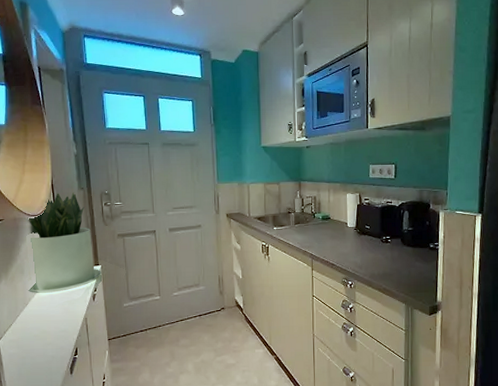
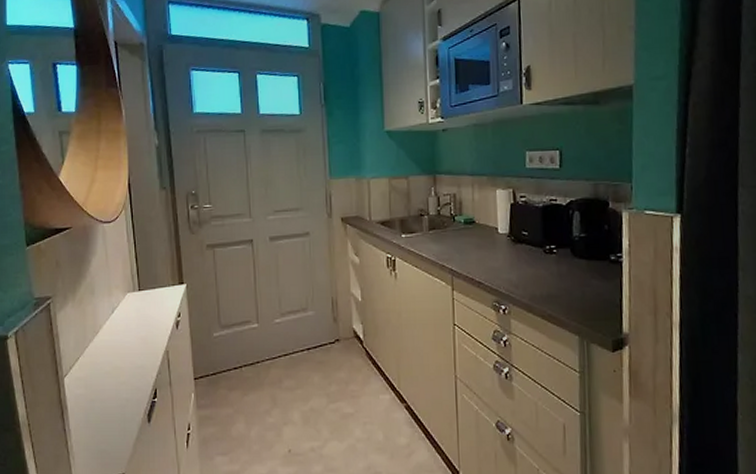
planter: present [26,192,101,294] -> none [97,193,187,320]

